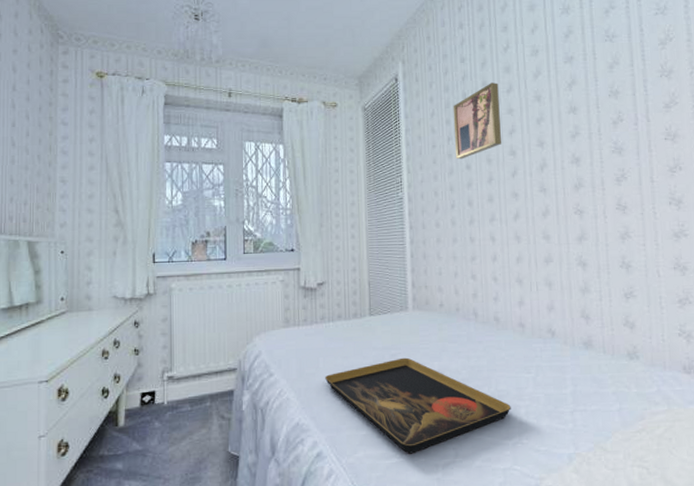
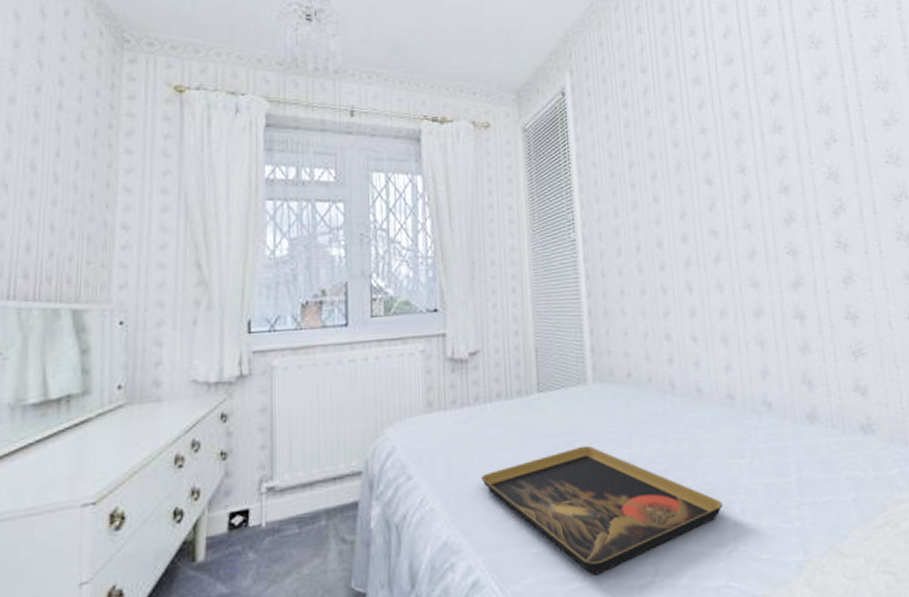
wall art: present [453,83,501,160] -> none [633,97,694,191]

